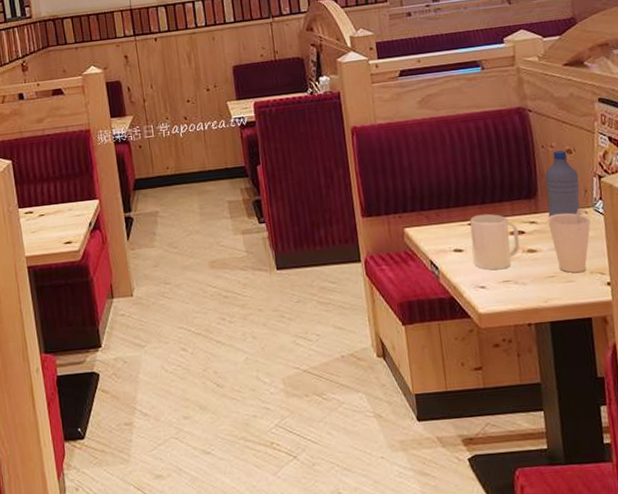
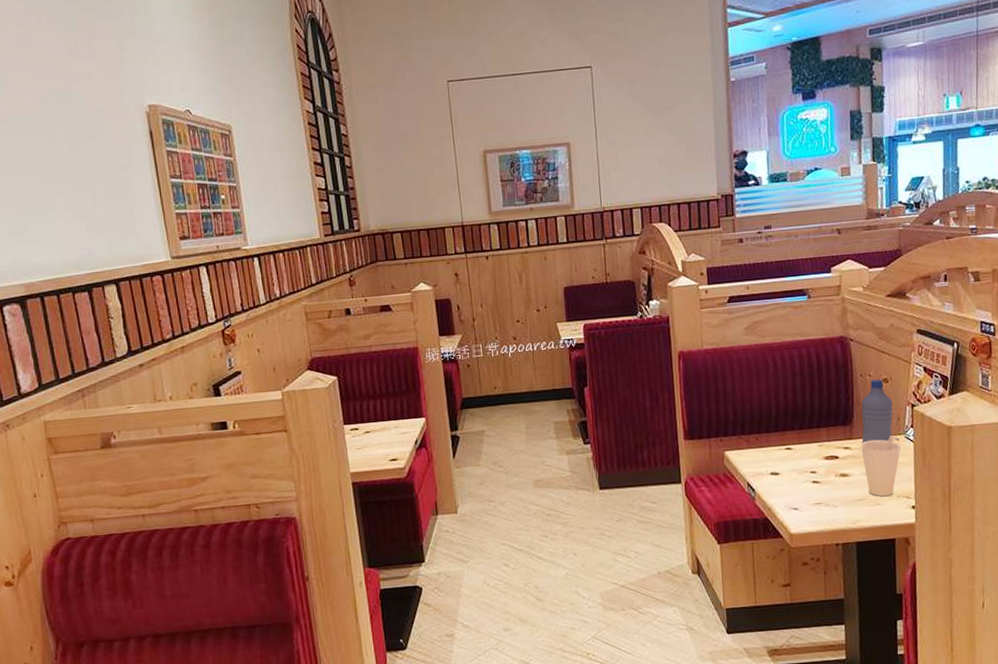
mug: present [469,214,520,270] -> none [787,439,834,493]

